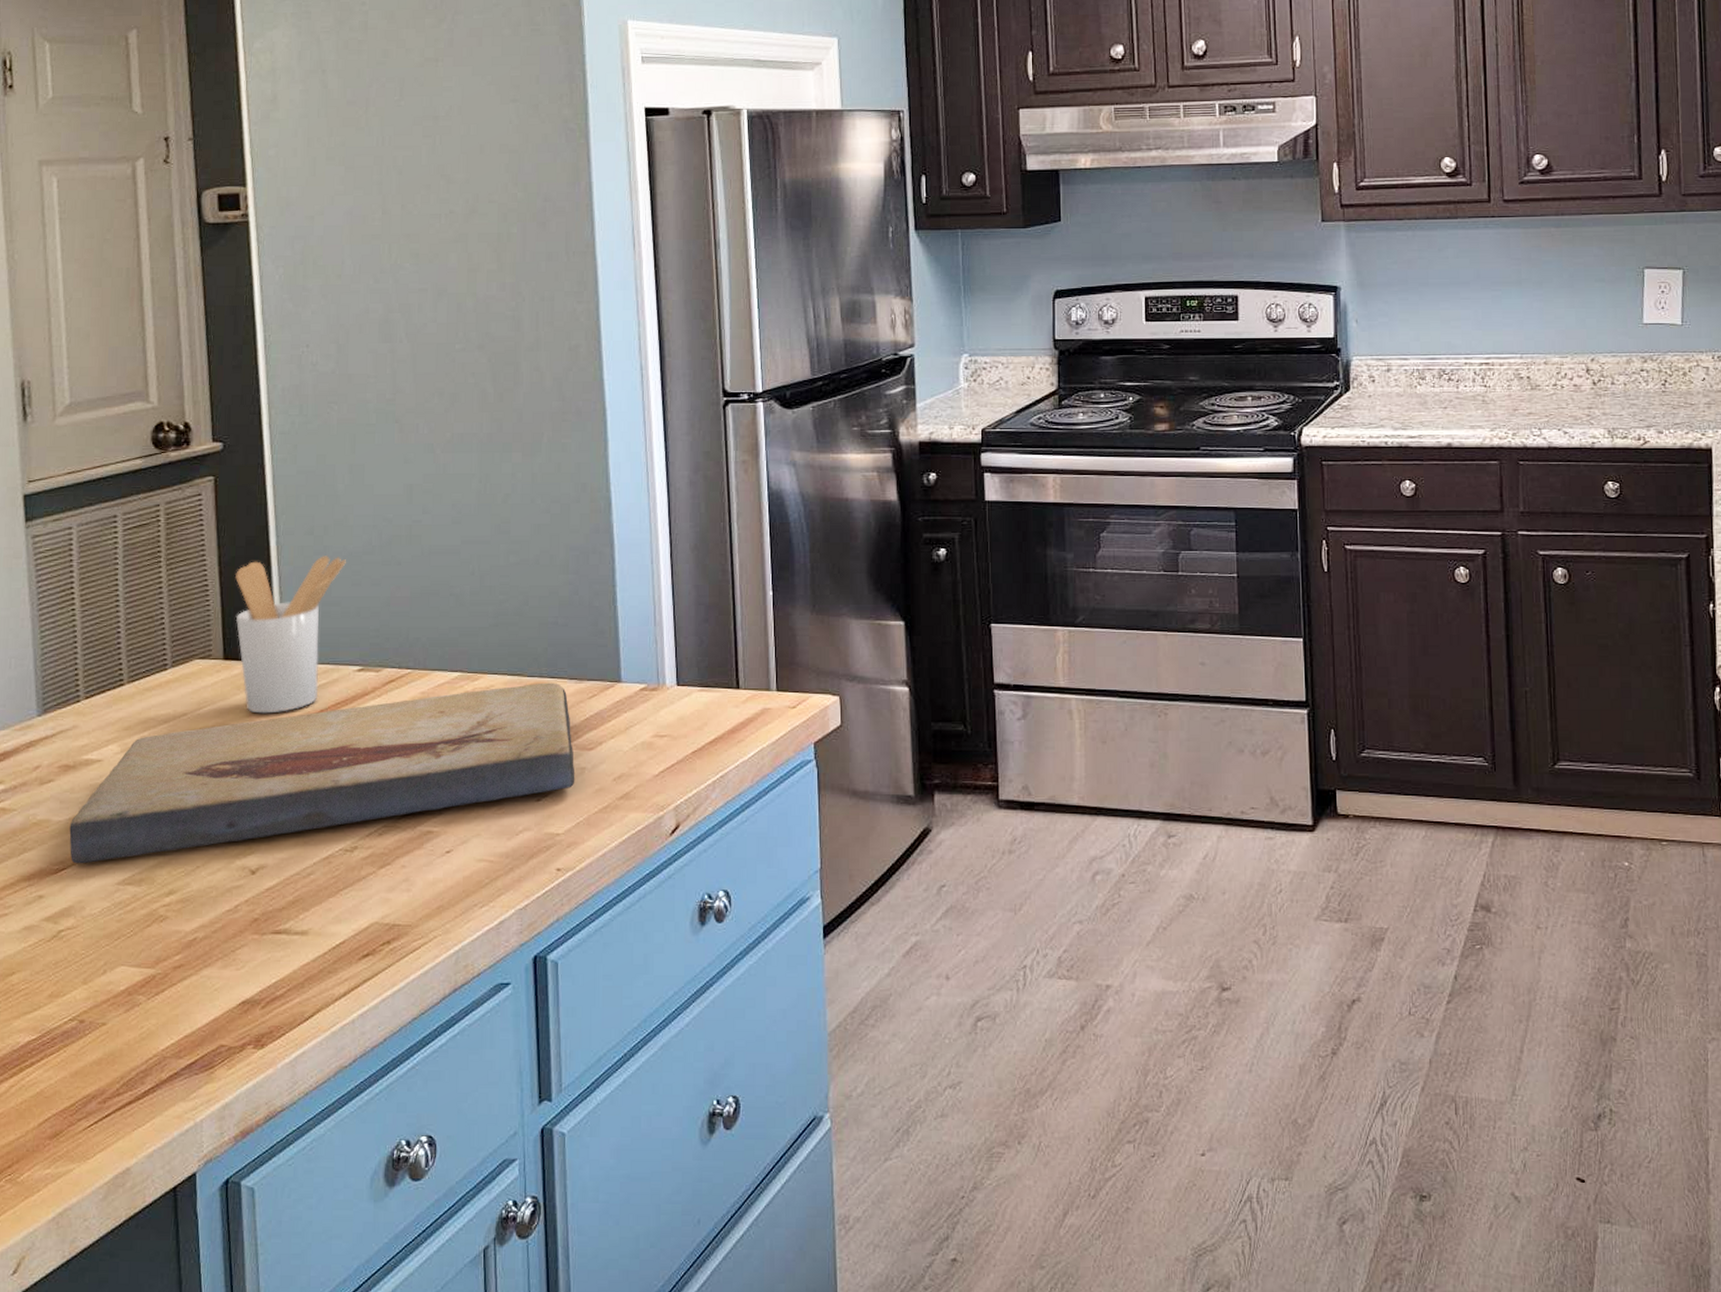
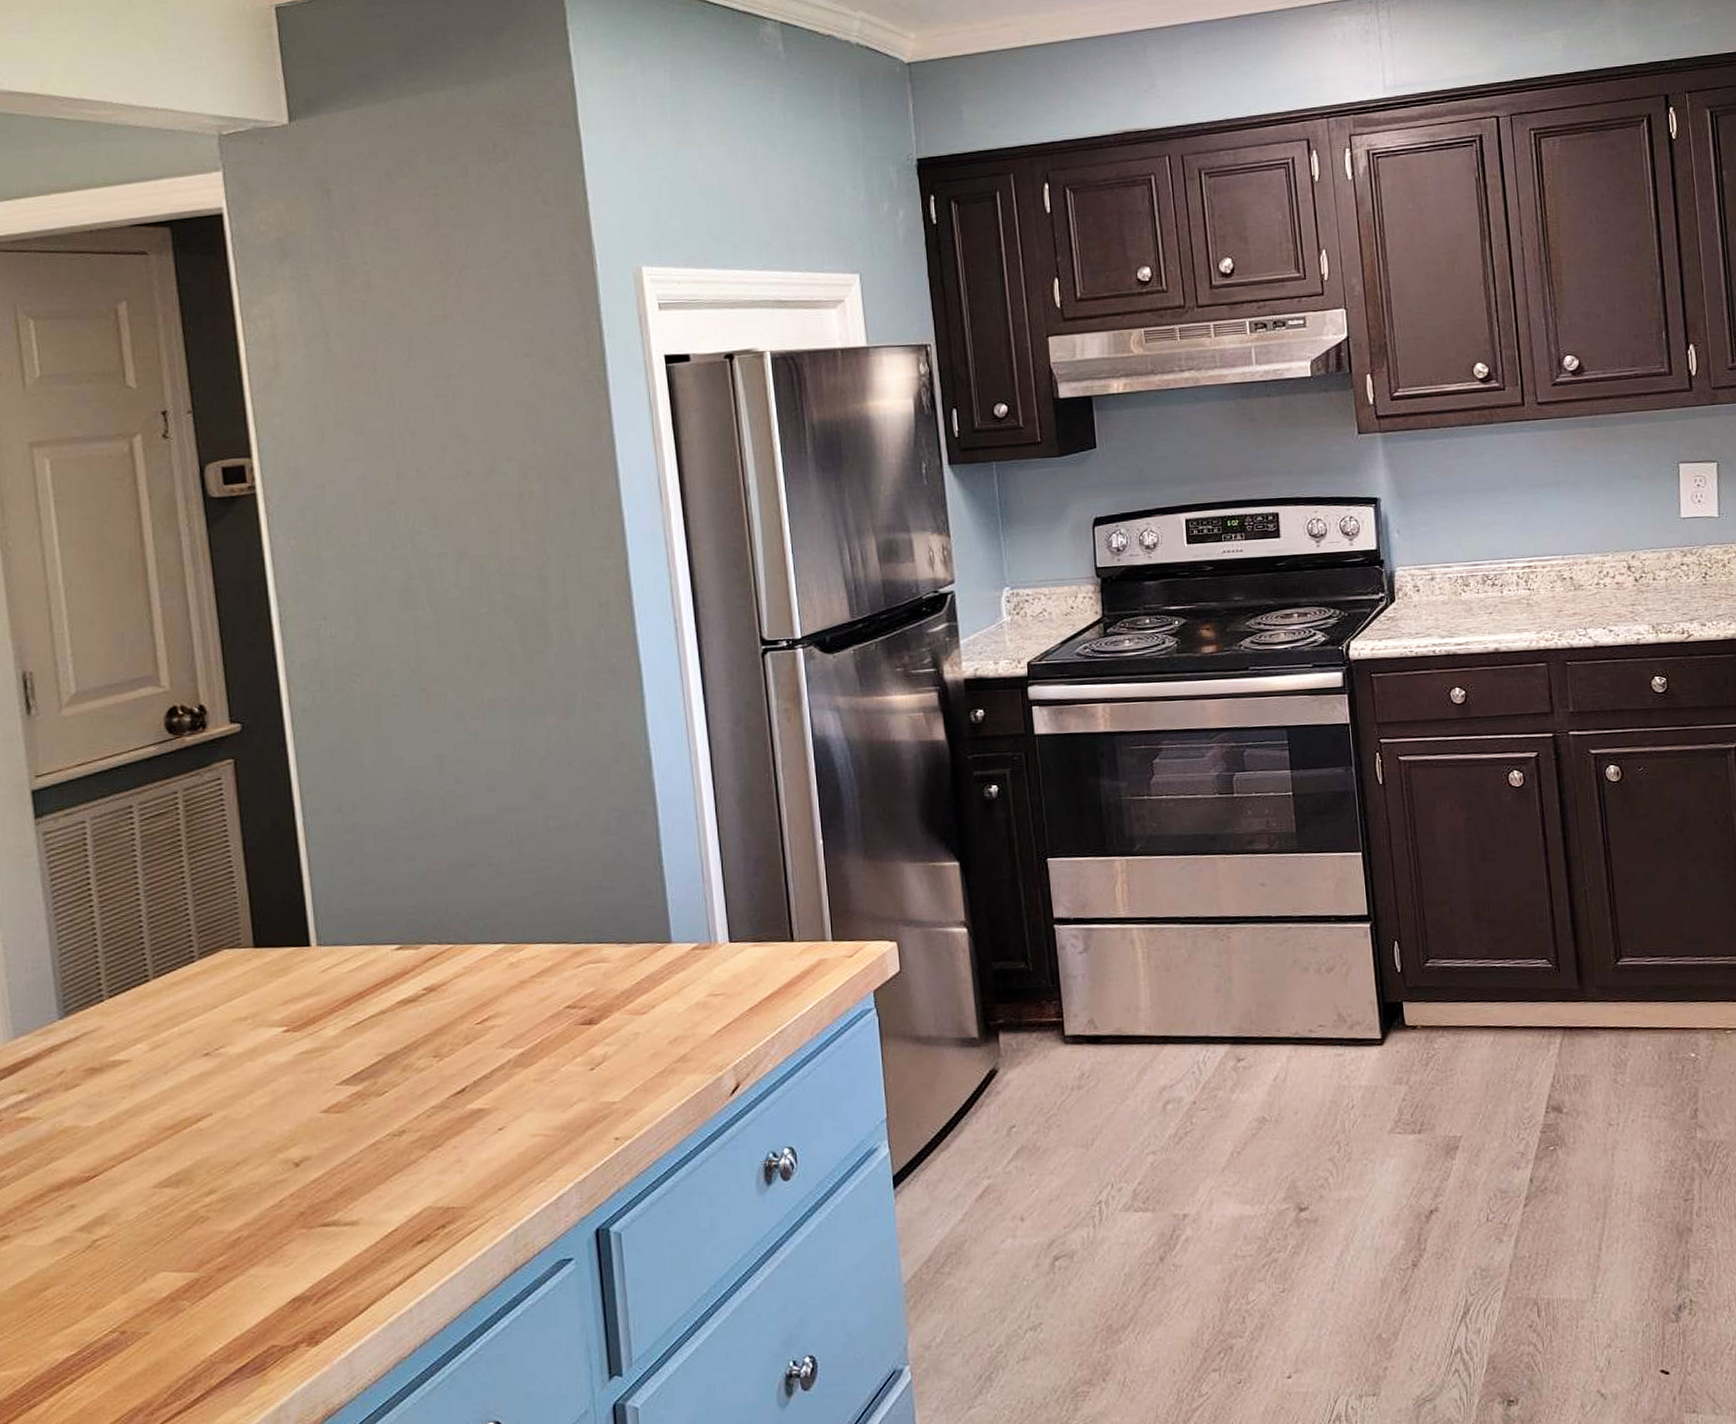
fish fossil: present [69,682,575,864] -> none [99,948,629,1170]
utensil holder: present [235,556,346,714] -> none [262,833,378,1001]

